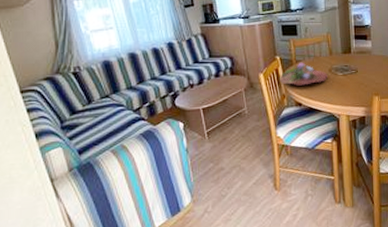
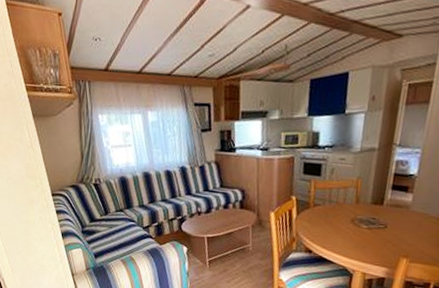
potted flower: present [280,62,328,86] -> none [292,206,349,232]

